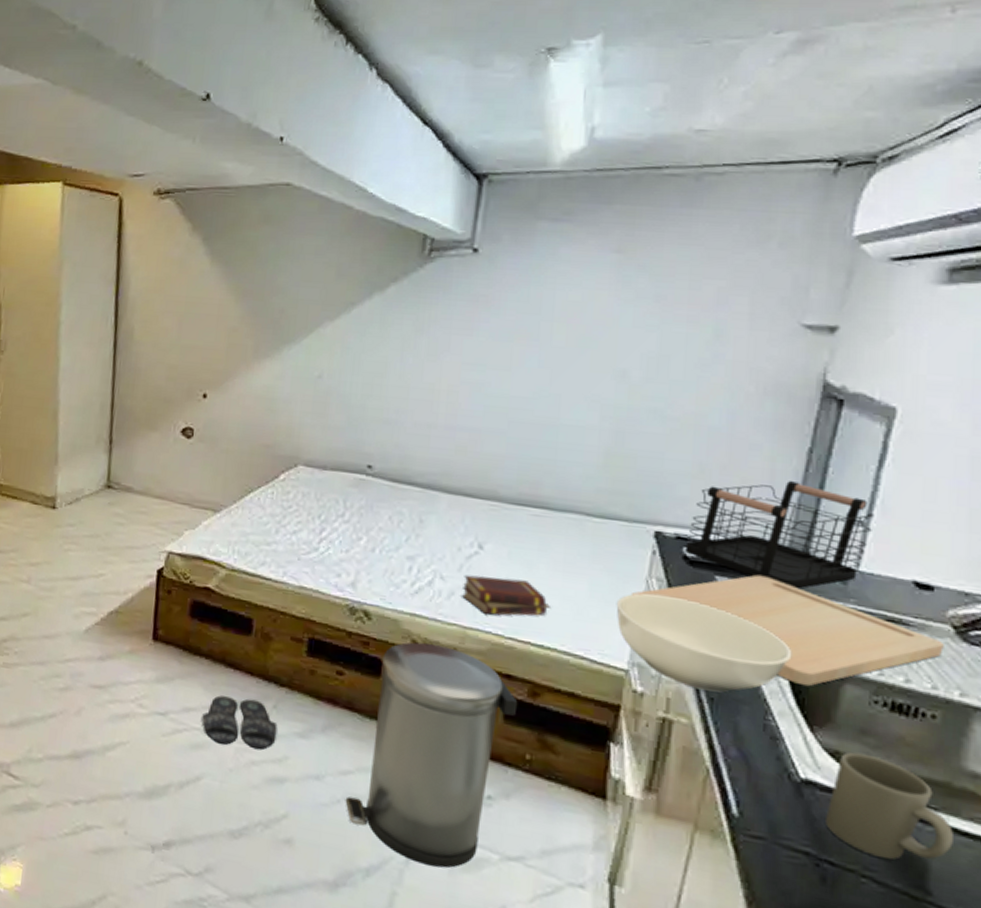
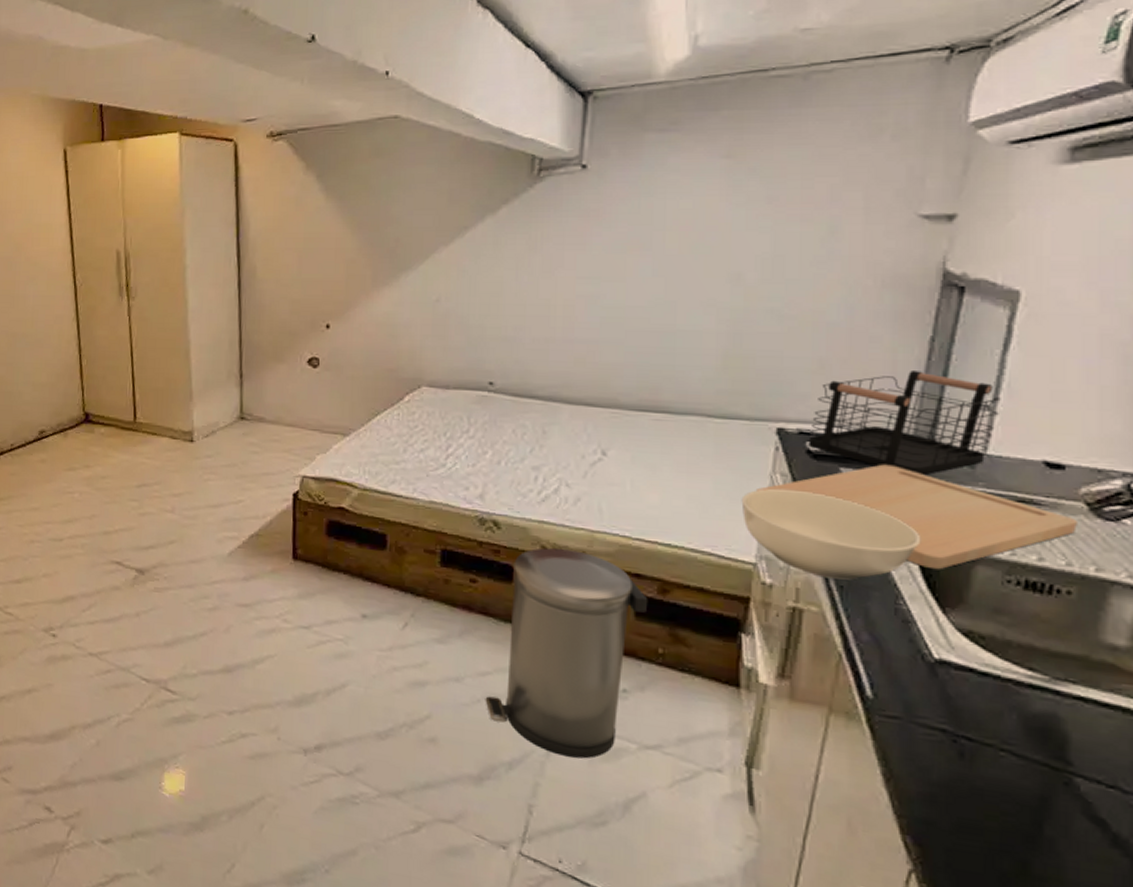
slippers: present [202,695,278,750] -> none [344,607,416,656]
book set: present [462,574,552,616] -> none [588,480,677,518]
mug: present [826,752,953,860] -> none [962,631,1093,733]

